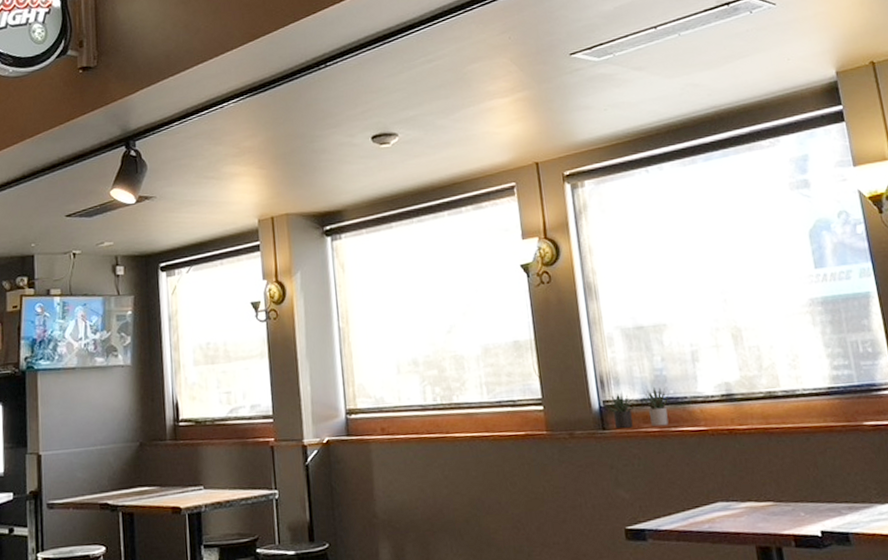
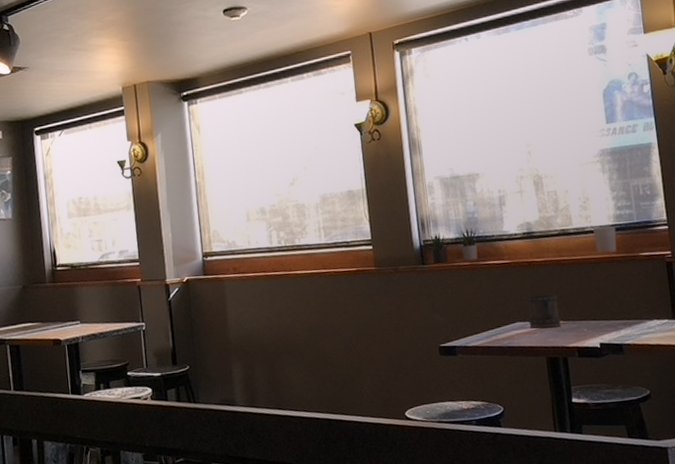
beer mug: none [730,469,772,511] -> present [527,294,561,329]
candle holder: none [805,389,836,422] -> present [593,226,617,254]

